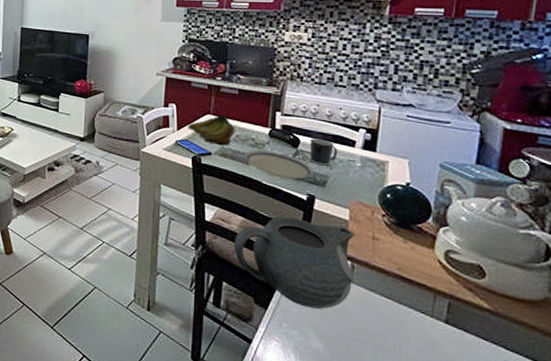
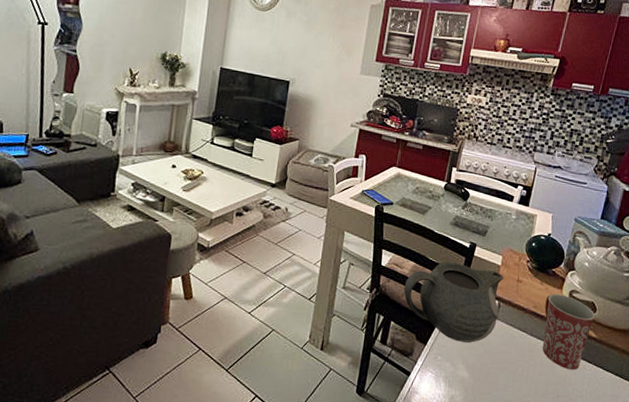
fruit: present [187,114,235,146] -> none [374,167,416,197]
plate: present [244,150,314,181] -> none [421,201,478,230]
mug: present [311,138,338,166] -> none [476,193,499,218]
mug: none [413,254,485,348] -> present [542,294,595,370]

